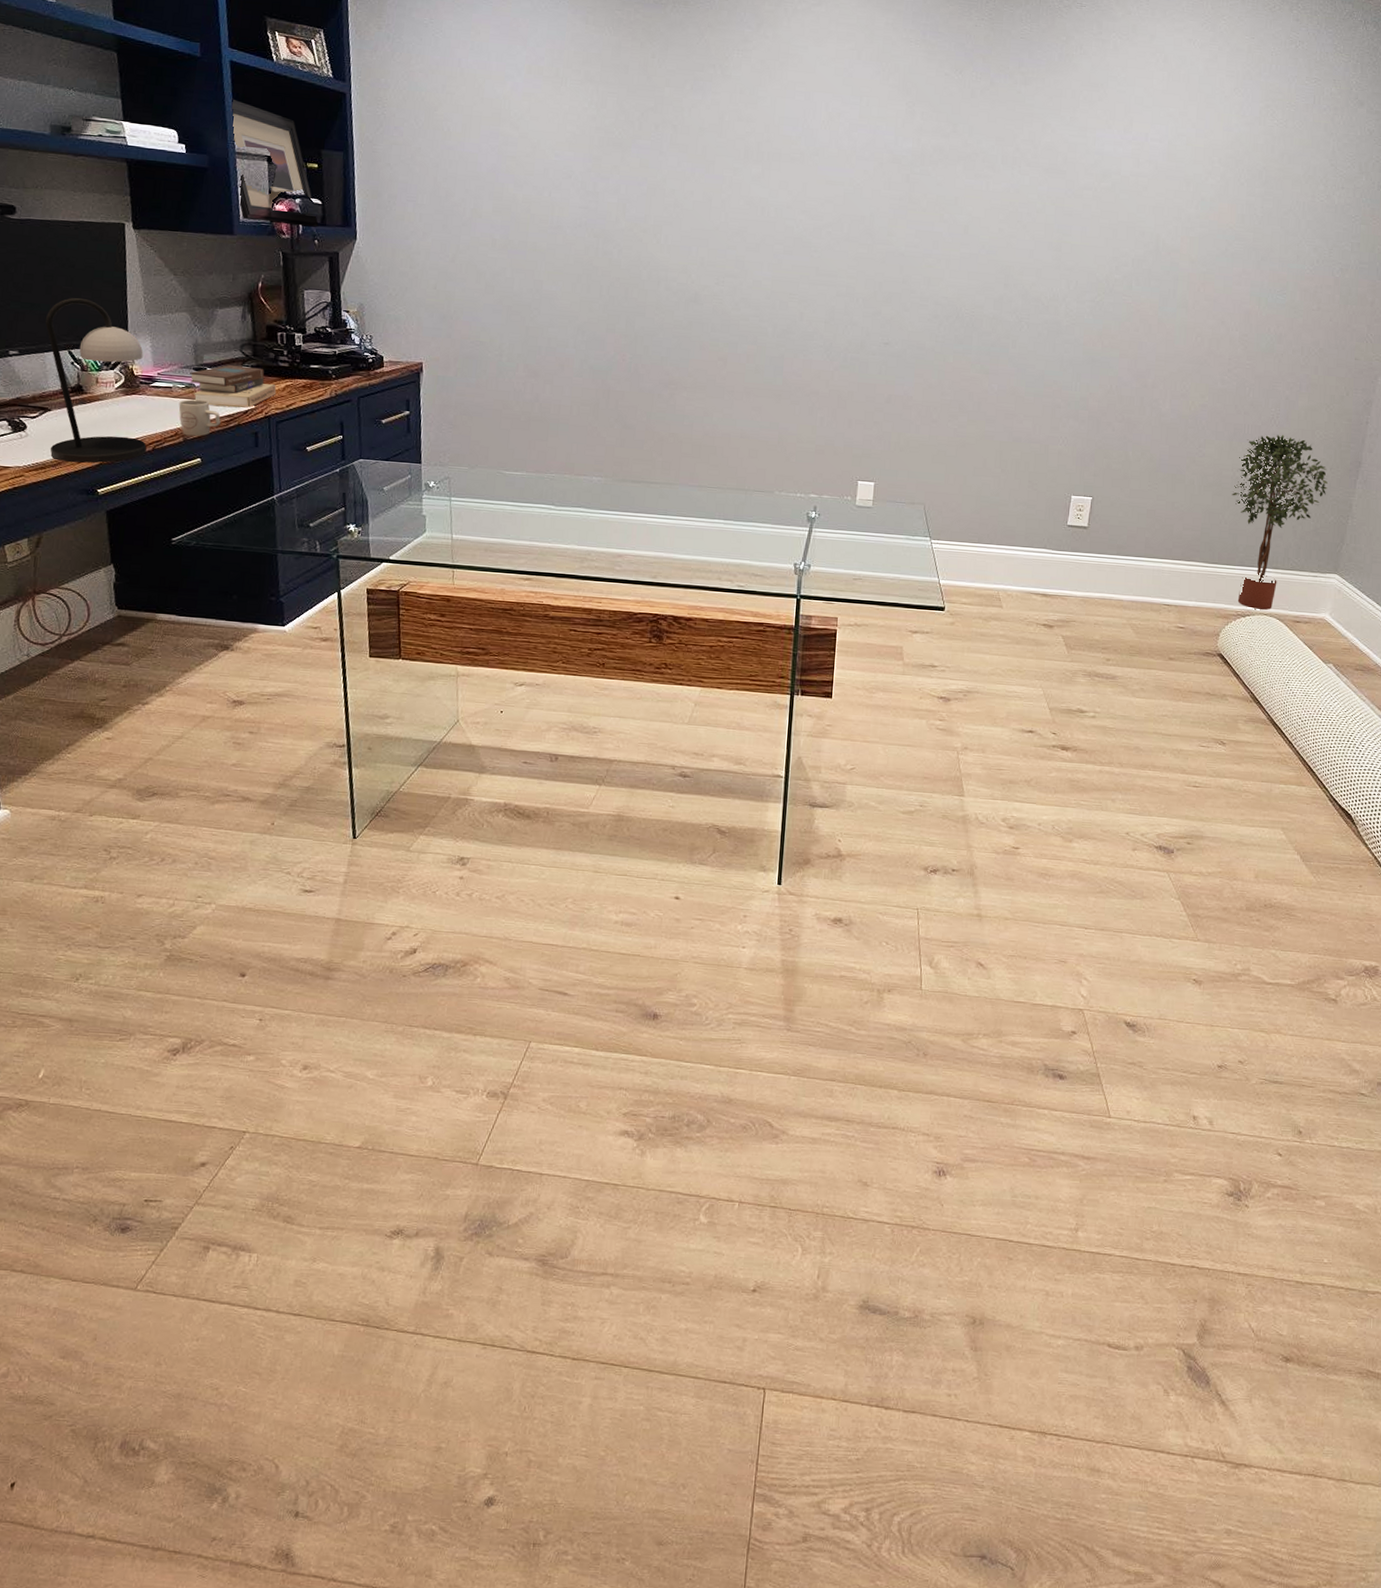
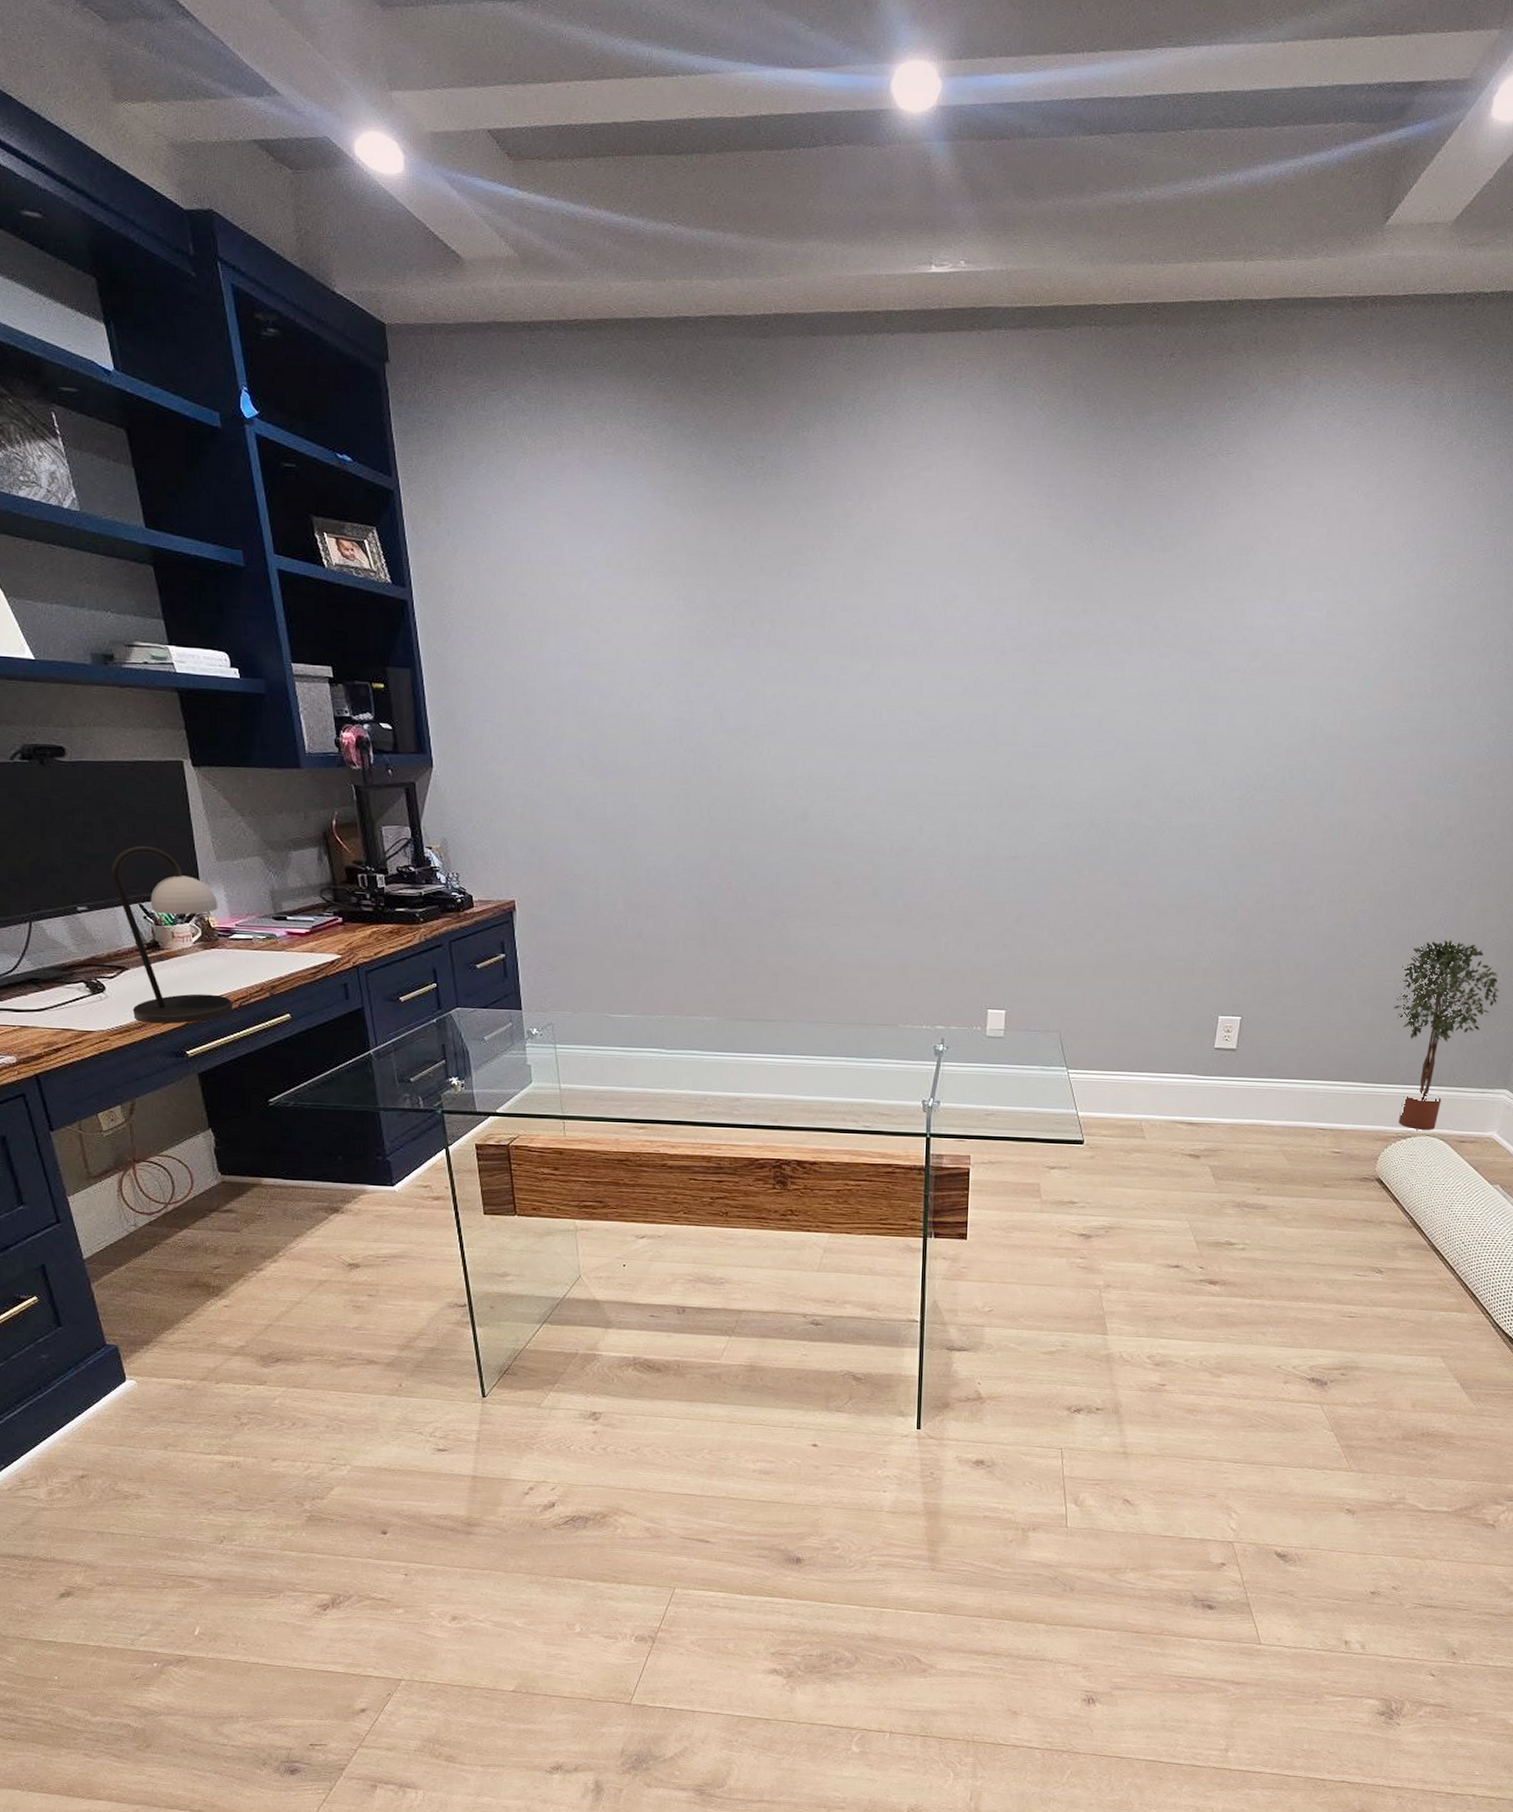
mug: present [178,399,221,437] -> none [261,950,307,991]
books: present [190,364,277,408] -> none [269,911,363,958]
picture frame: present [231,98,319,227] -> none [282,613,391,756]

